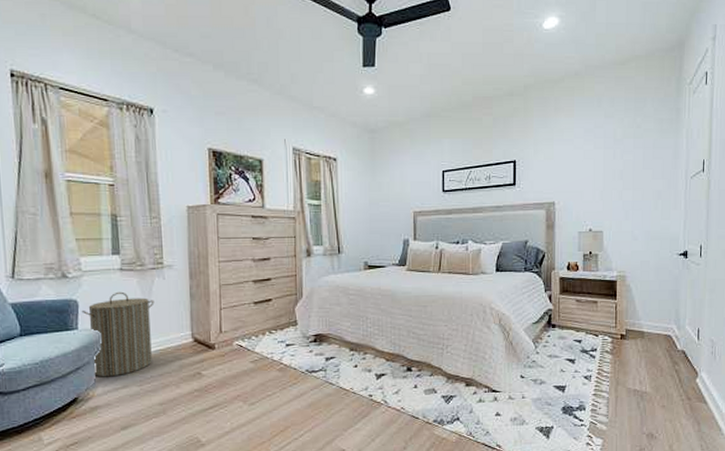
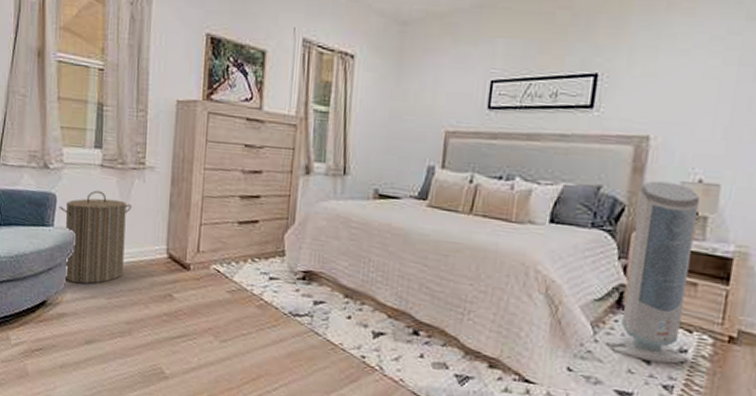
air purifier: none [543,233,599,361] -> present [604,180,699,364]

